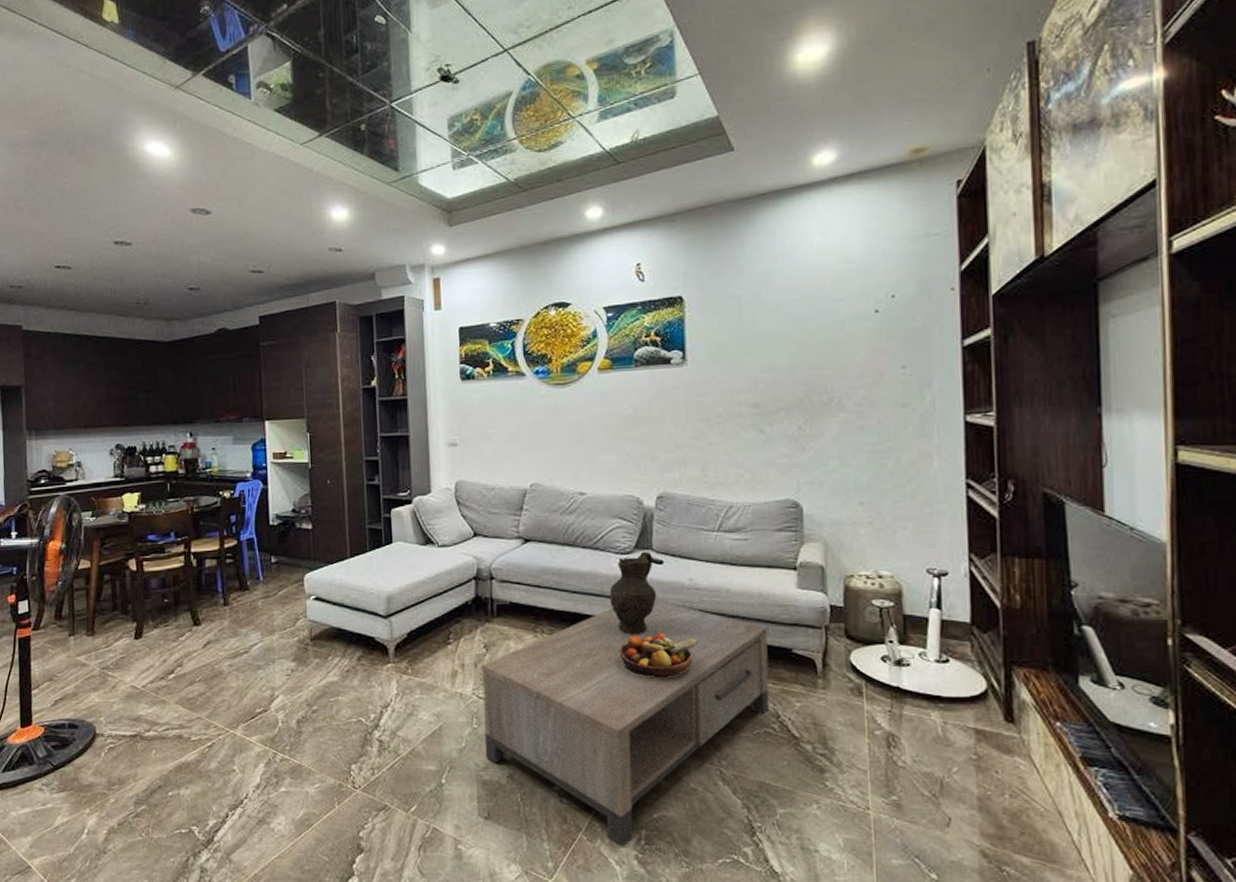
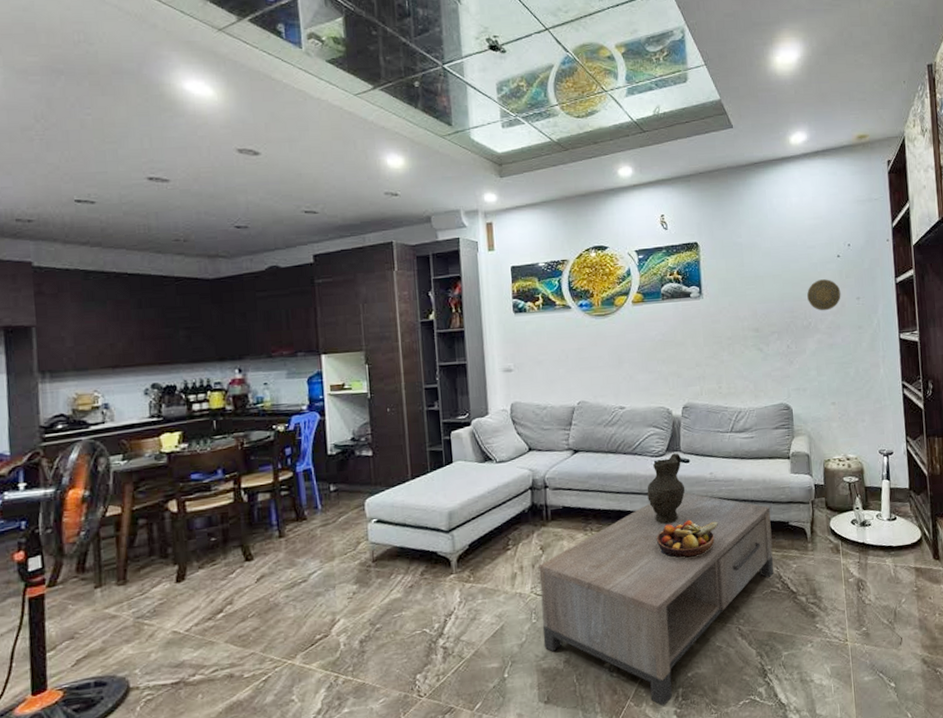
decorative plate: none [829,341,879,383] -> present [807,279,841,311]

